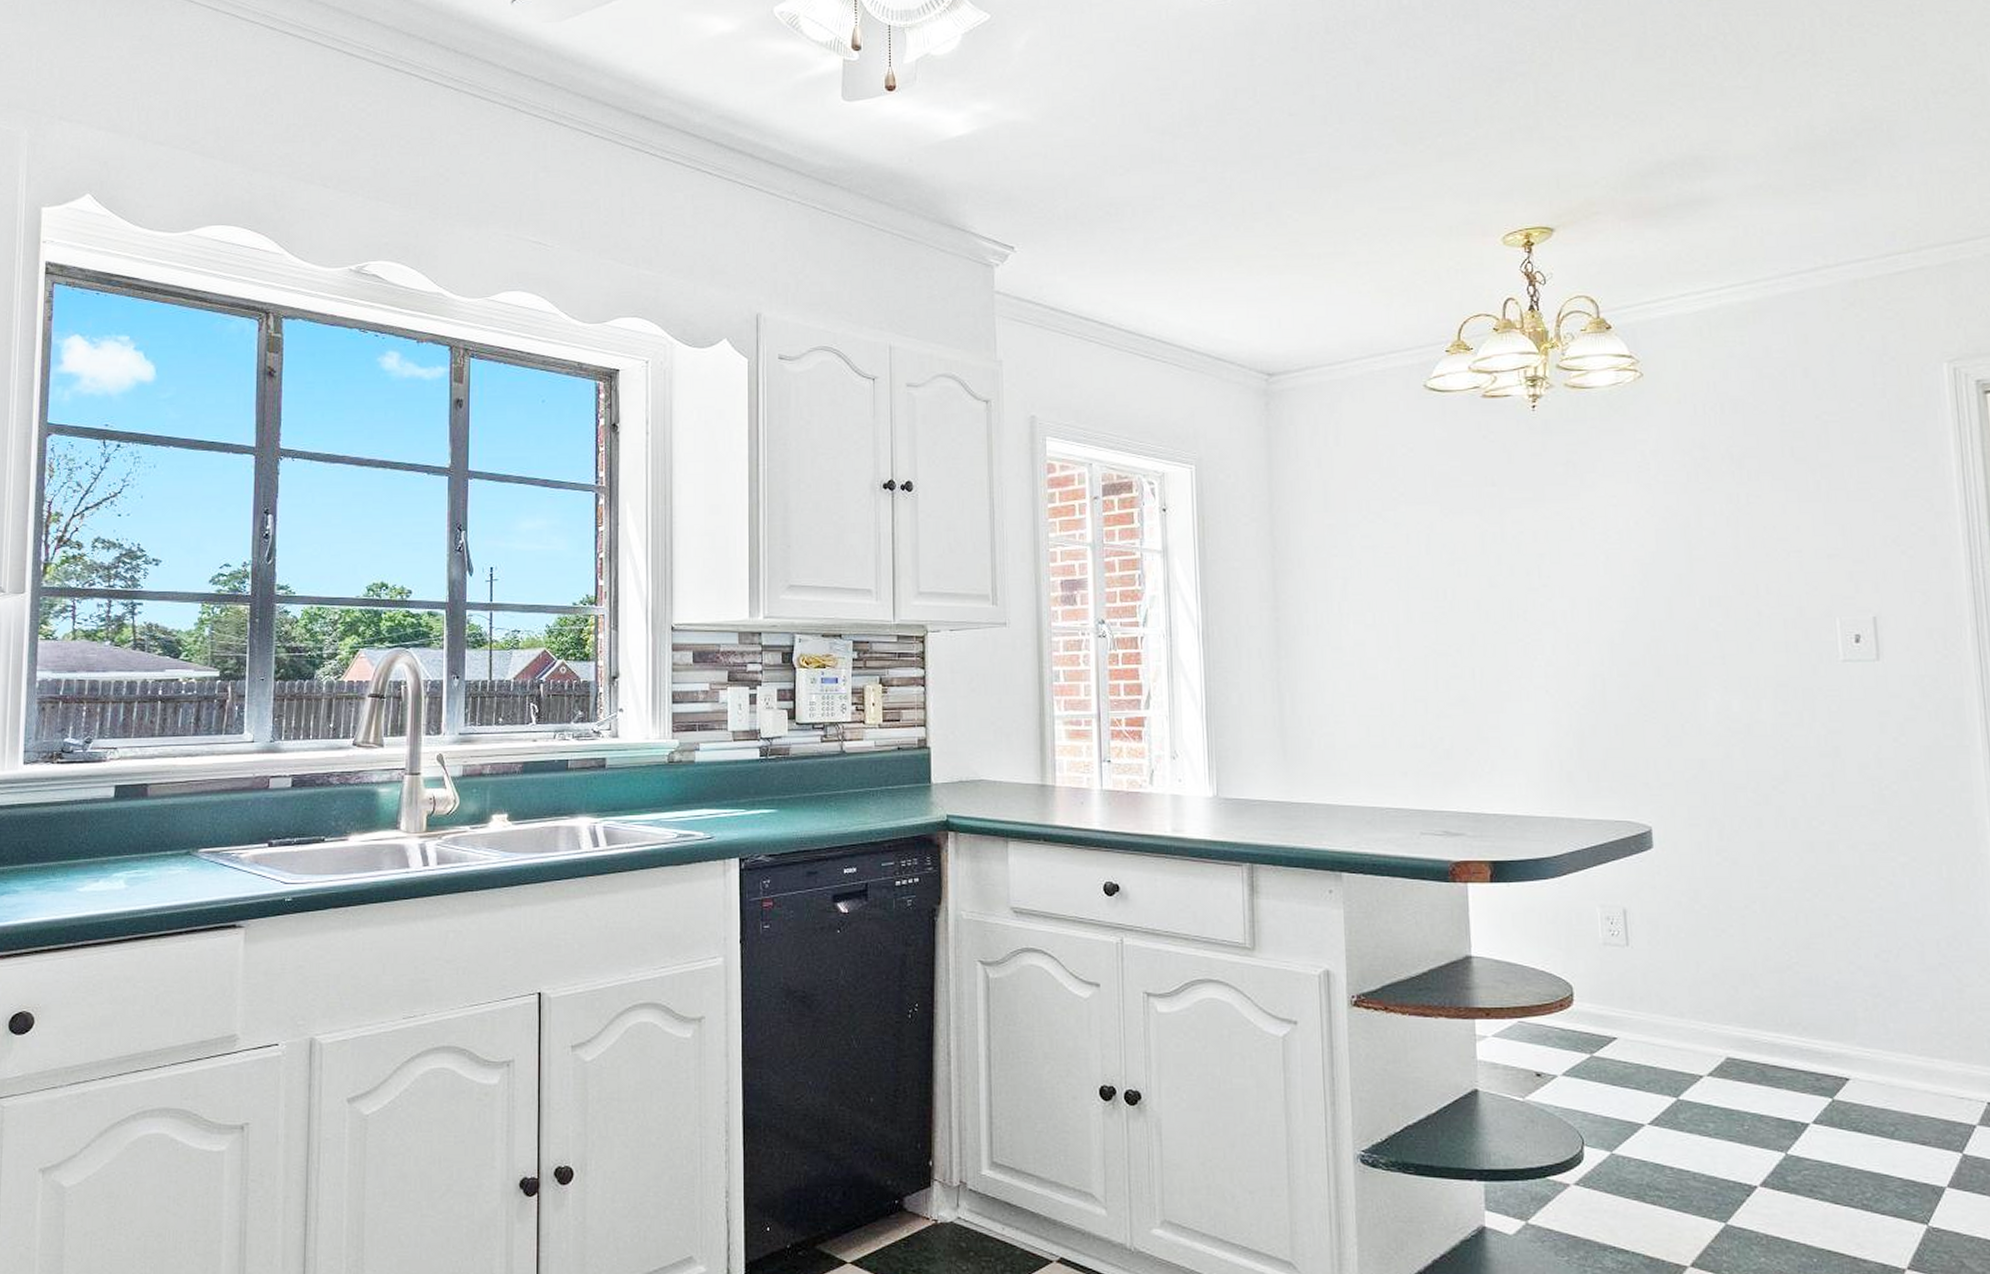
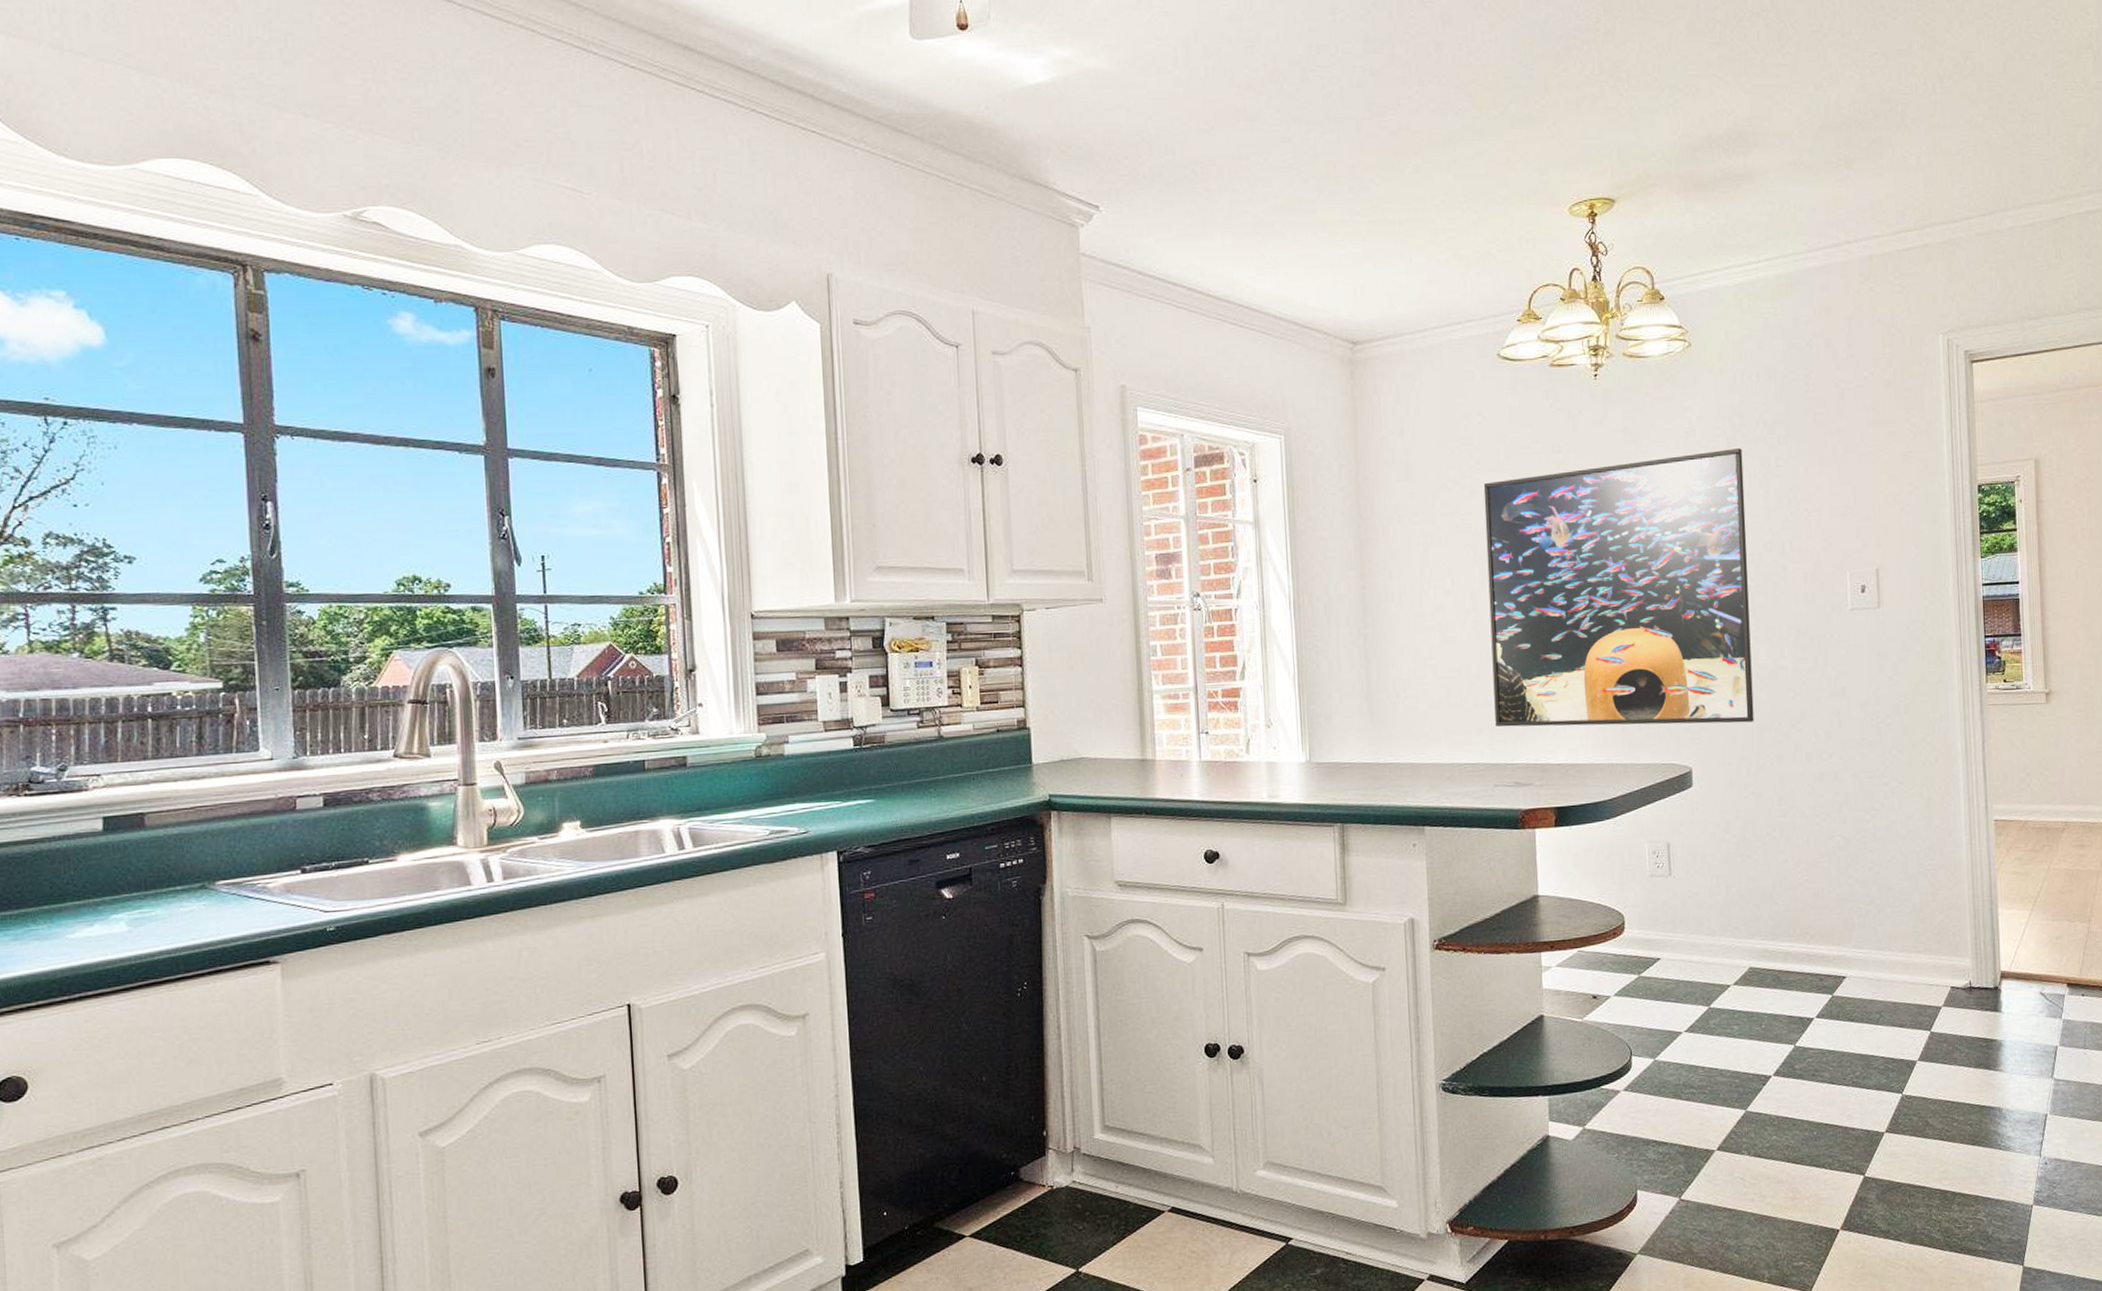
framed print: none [1408,484,1727,781] -> present [1483,448,1754,727]

